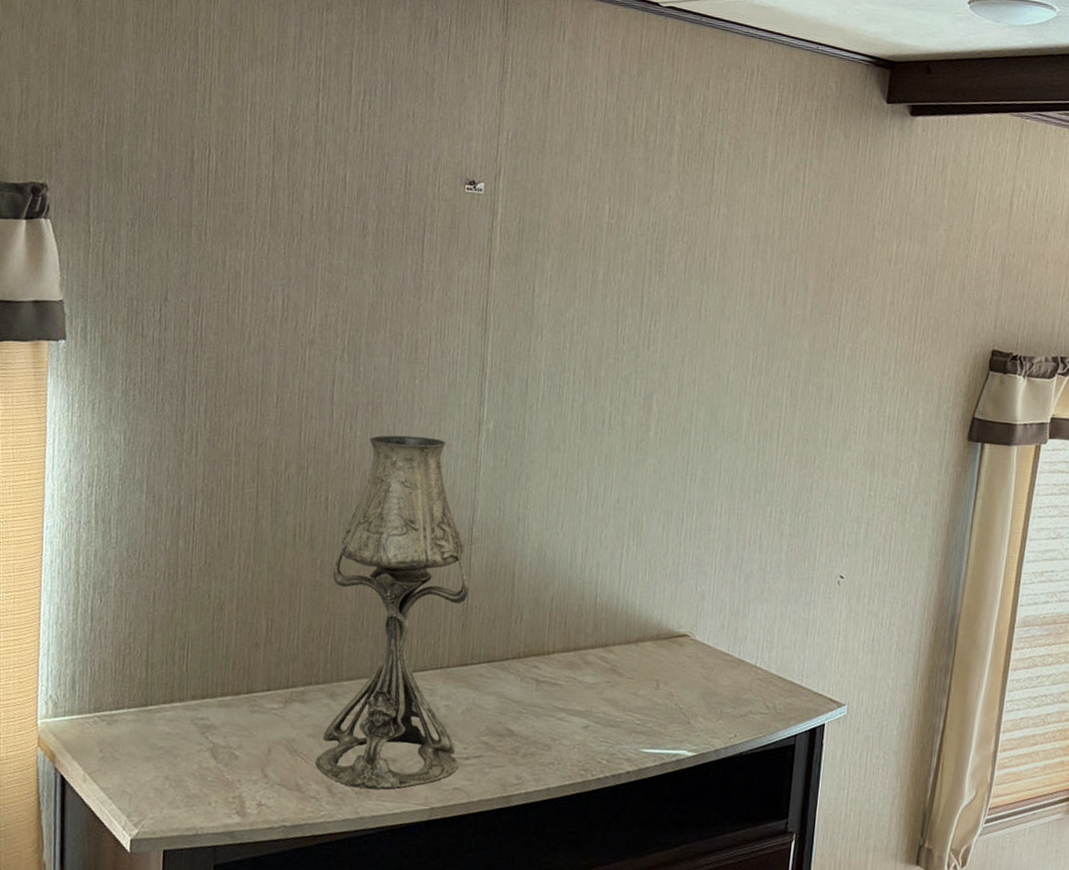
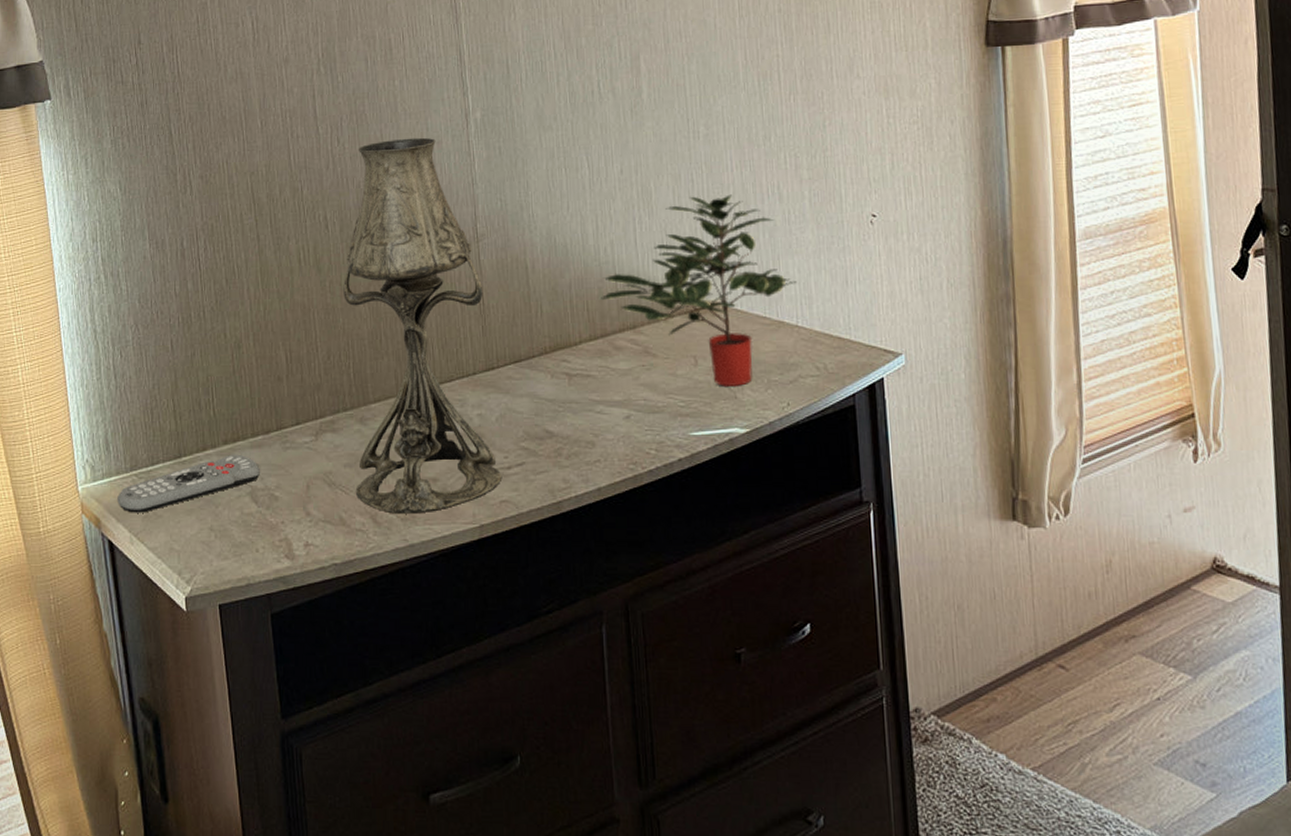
remote control: none [75,709,224,754] -> present [117,454,260,513]
potted plant: none [578,533,762,714] -> present [600,194,797,388]

